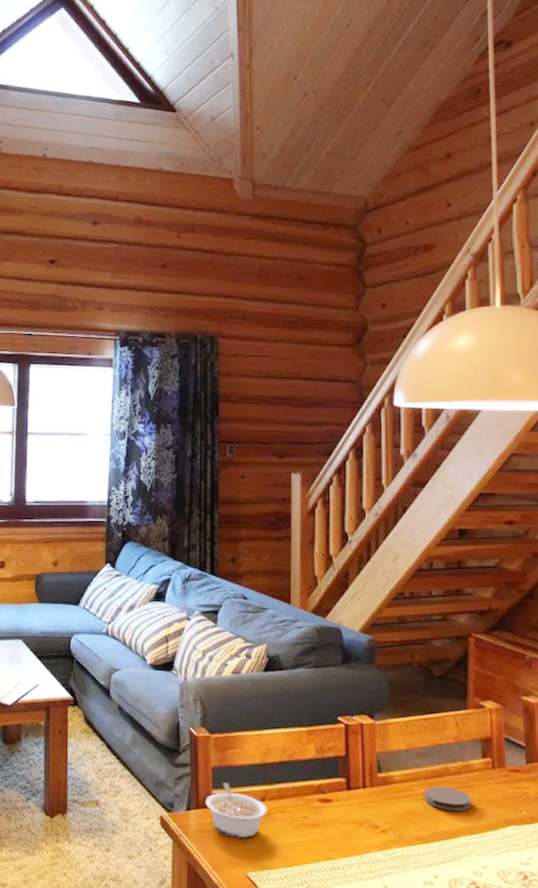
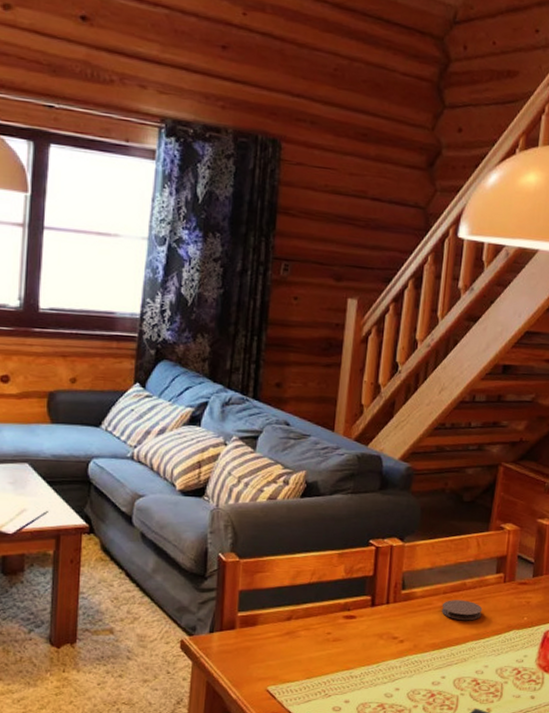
legume: present [205,783,267,838] -> none [229,605,292,655]

